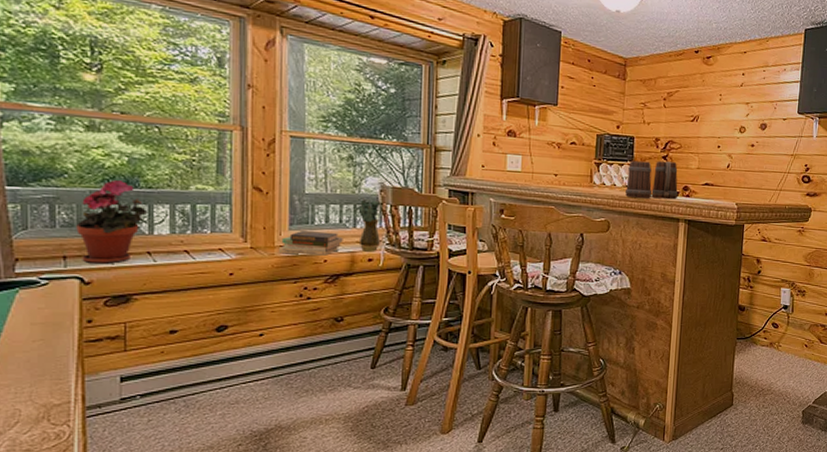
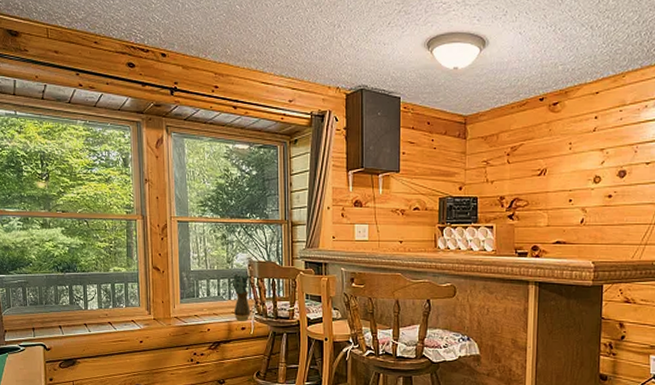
potted plant: present [76,180,148,264] -> none [39,267,84,334]
books: present [278,230,343,256] -> none [173,302,221,325]
beer mug: present [625,160,653,199] -> none [471,222,499,262]
beer mug: present [651,161,678,200] -> none [498,221,526,261]

